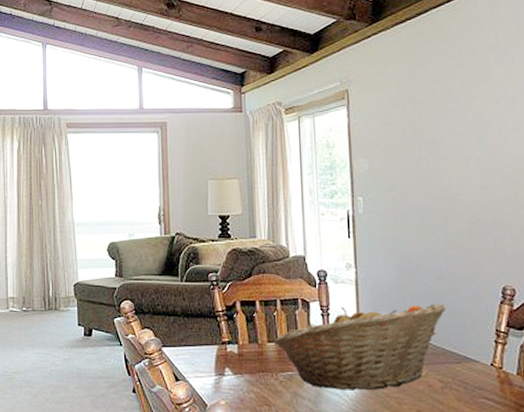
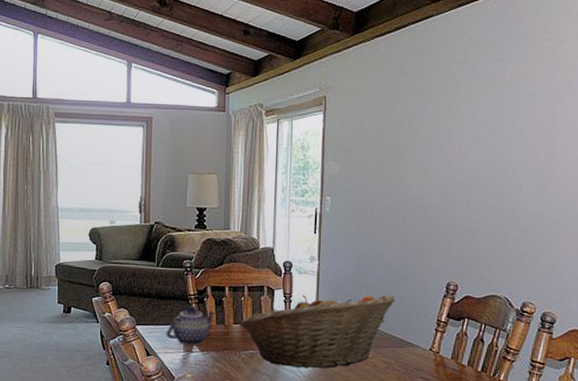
teapot: none [194,323,247,369] -> present [166,306,215,346]

